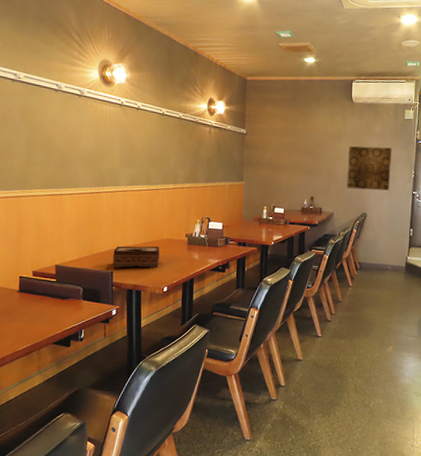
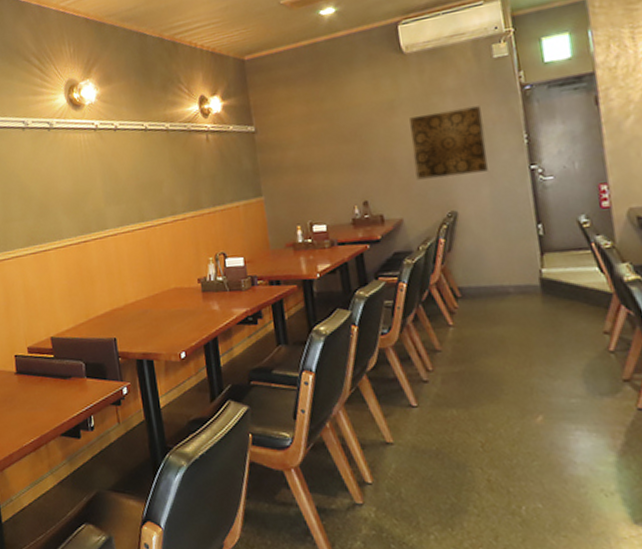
tissue box: present [113,246,160,269] -> none [113,300,171,334]

